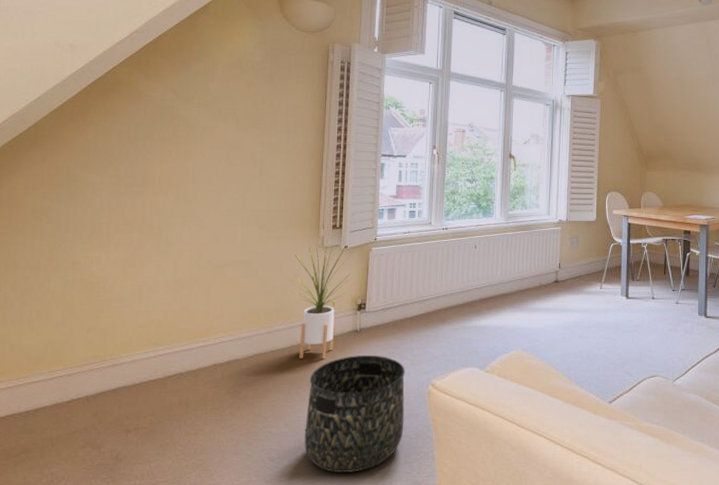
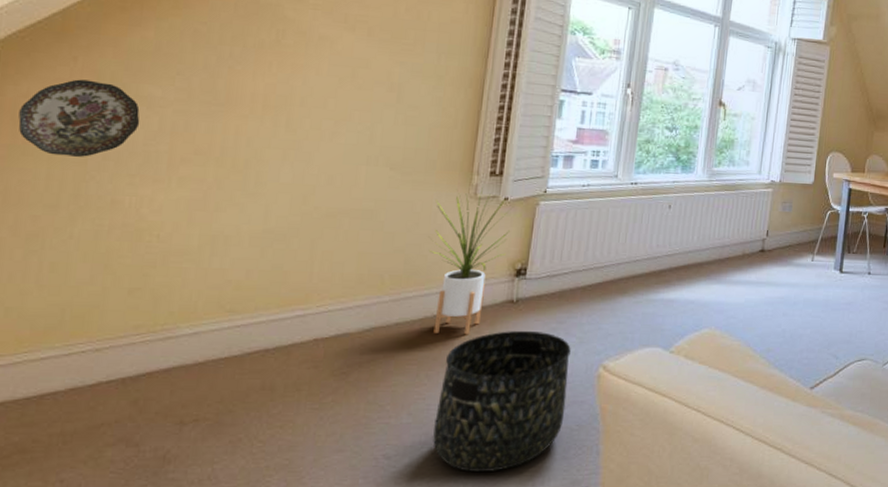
decorative plate: none [12,174,88,231] -> present [18,79,140,157]

